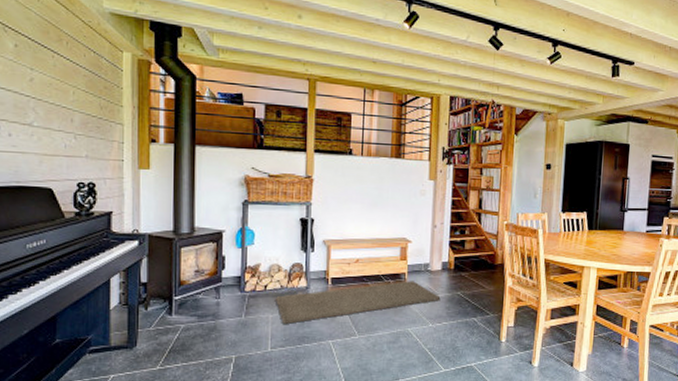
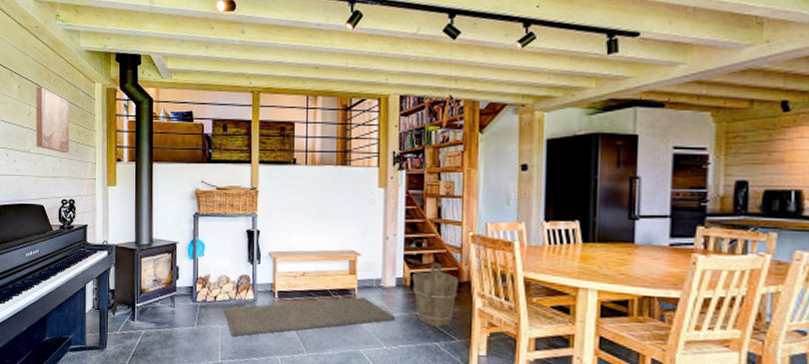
wall art: none [41,48,89,130] -> present [36,86,70,154]
bucket: none [456,248,494,304] -> present [412,263,458,327]

